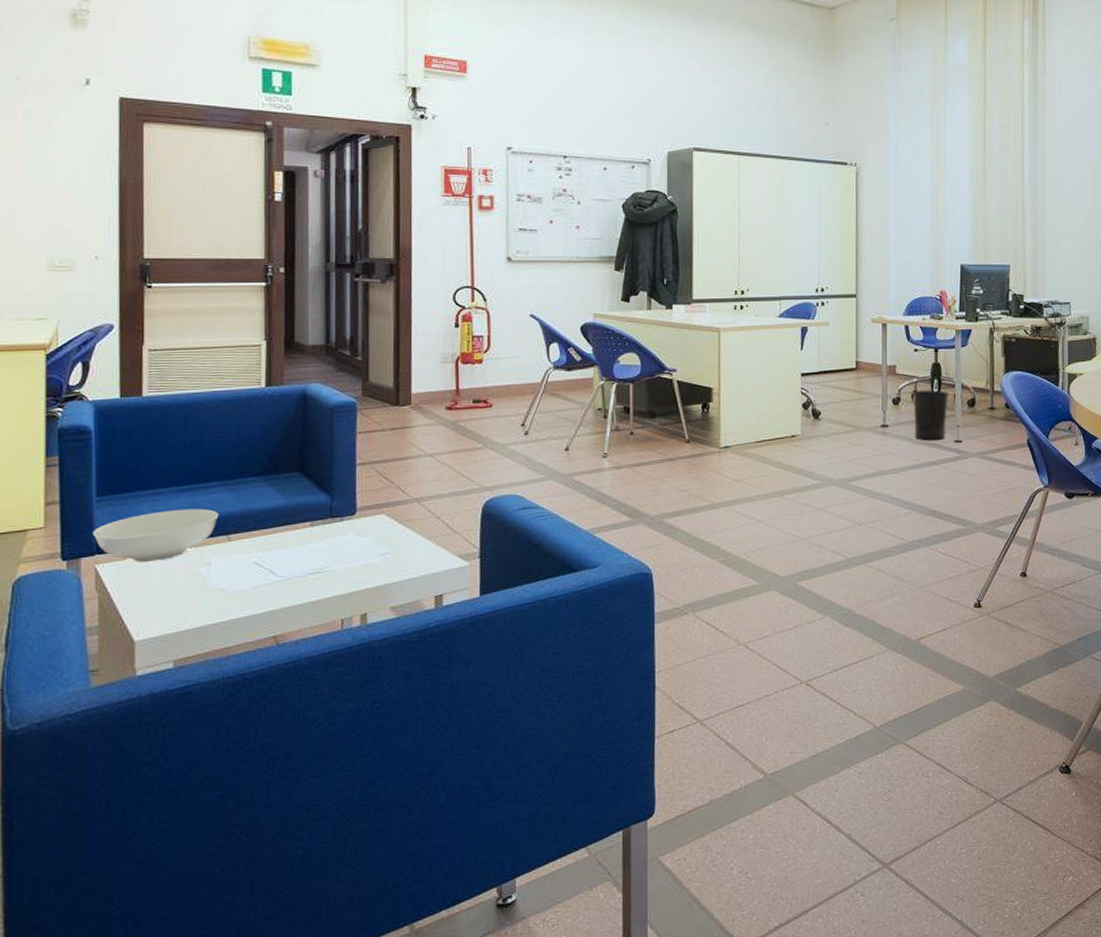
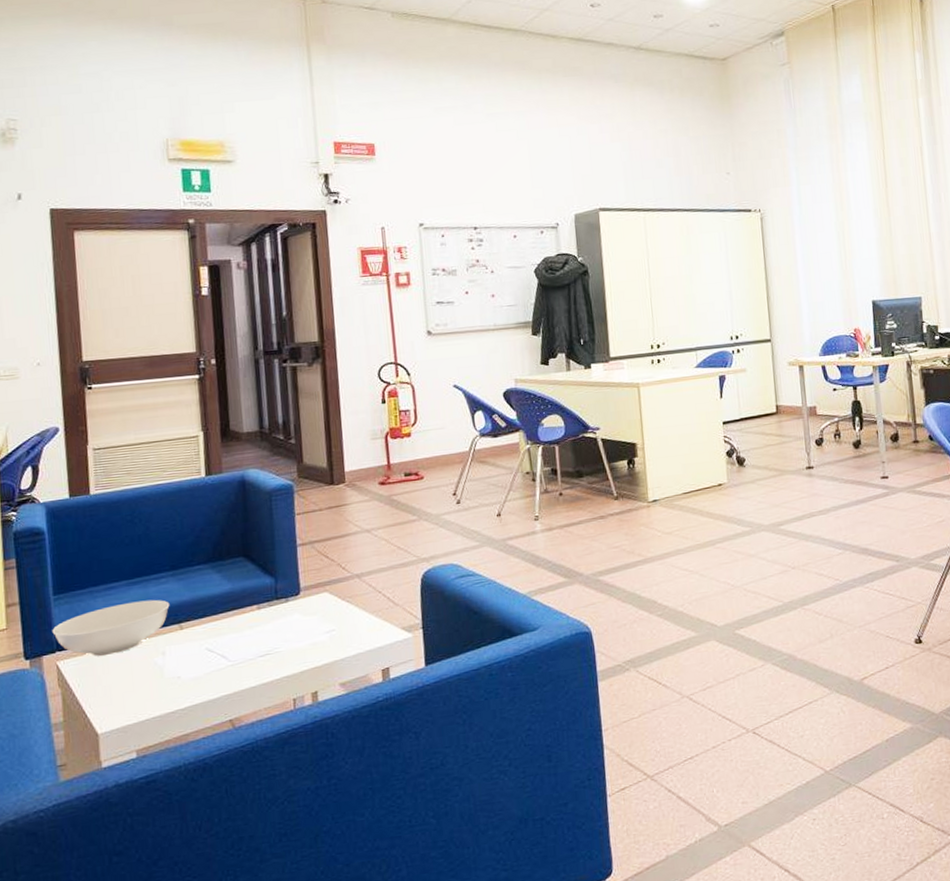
waste bin: present [912,390,949,441] -> none [834,428,872,480]

